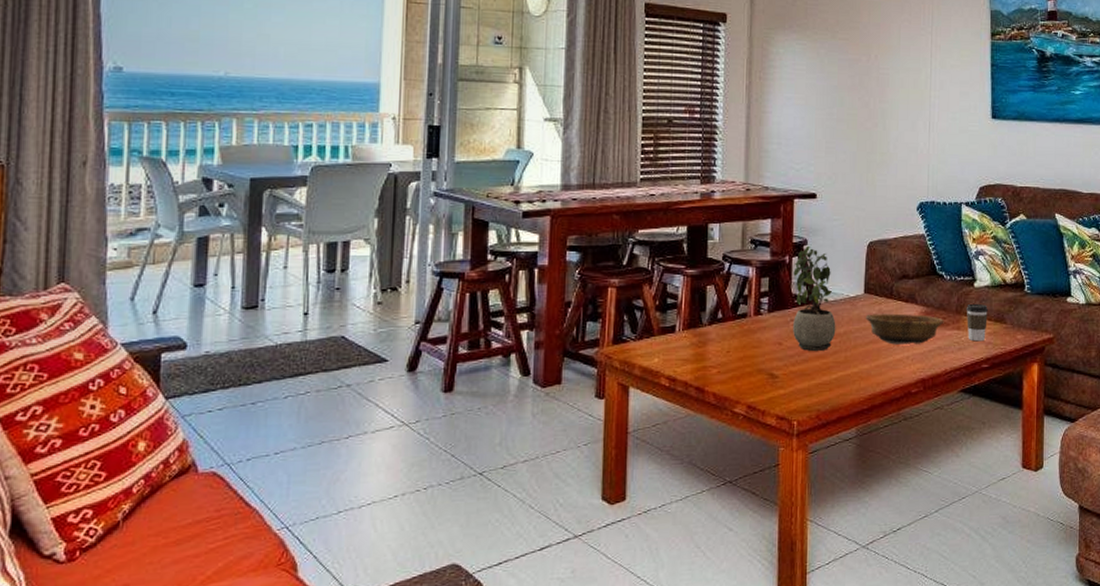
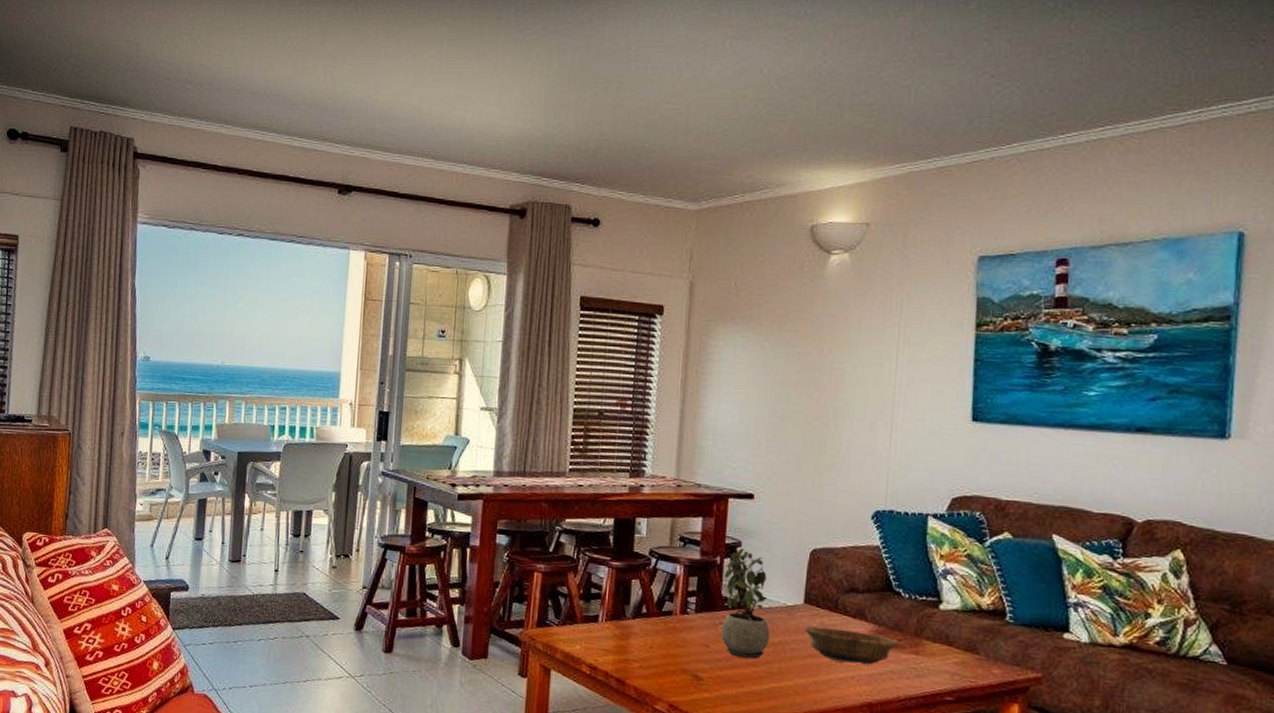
coffee cup: present [966,303,988,342] -> none [927,627,956,671]

